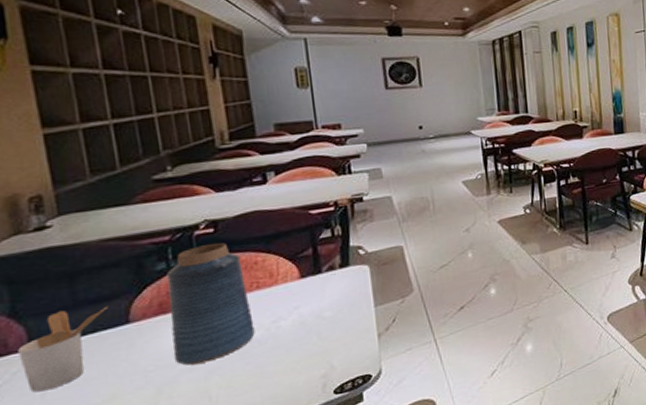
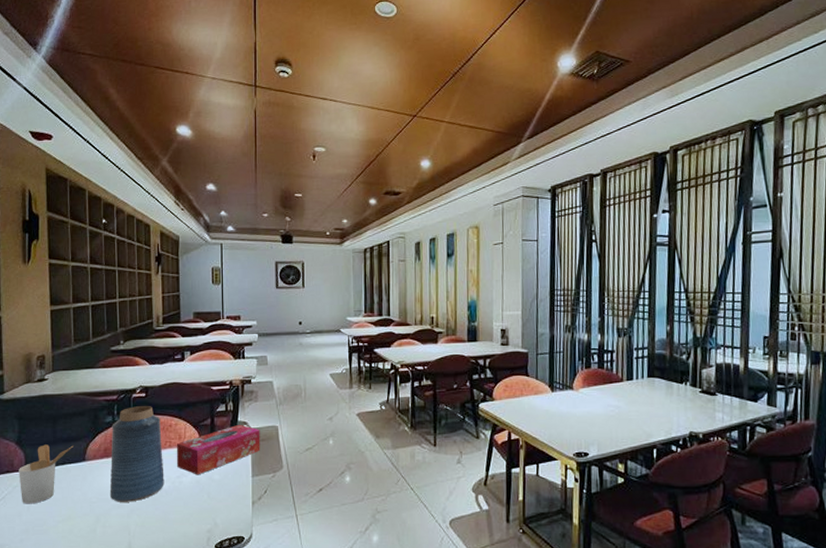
tissue box: none [266,249,383,316] -> present [176,424,260,475]

